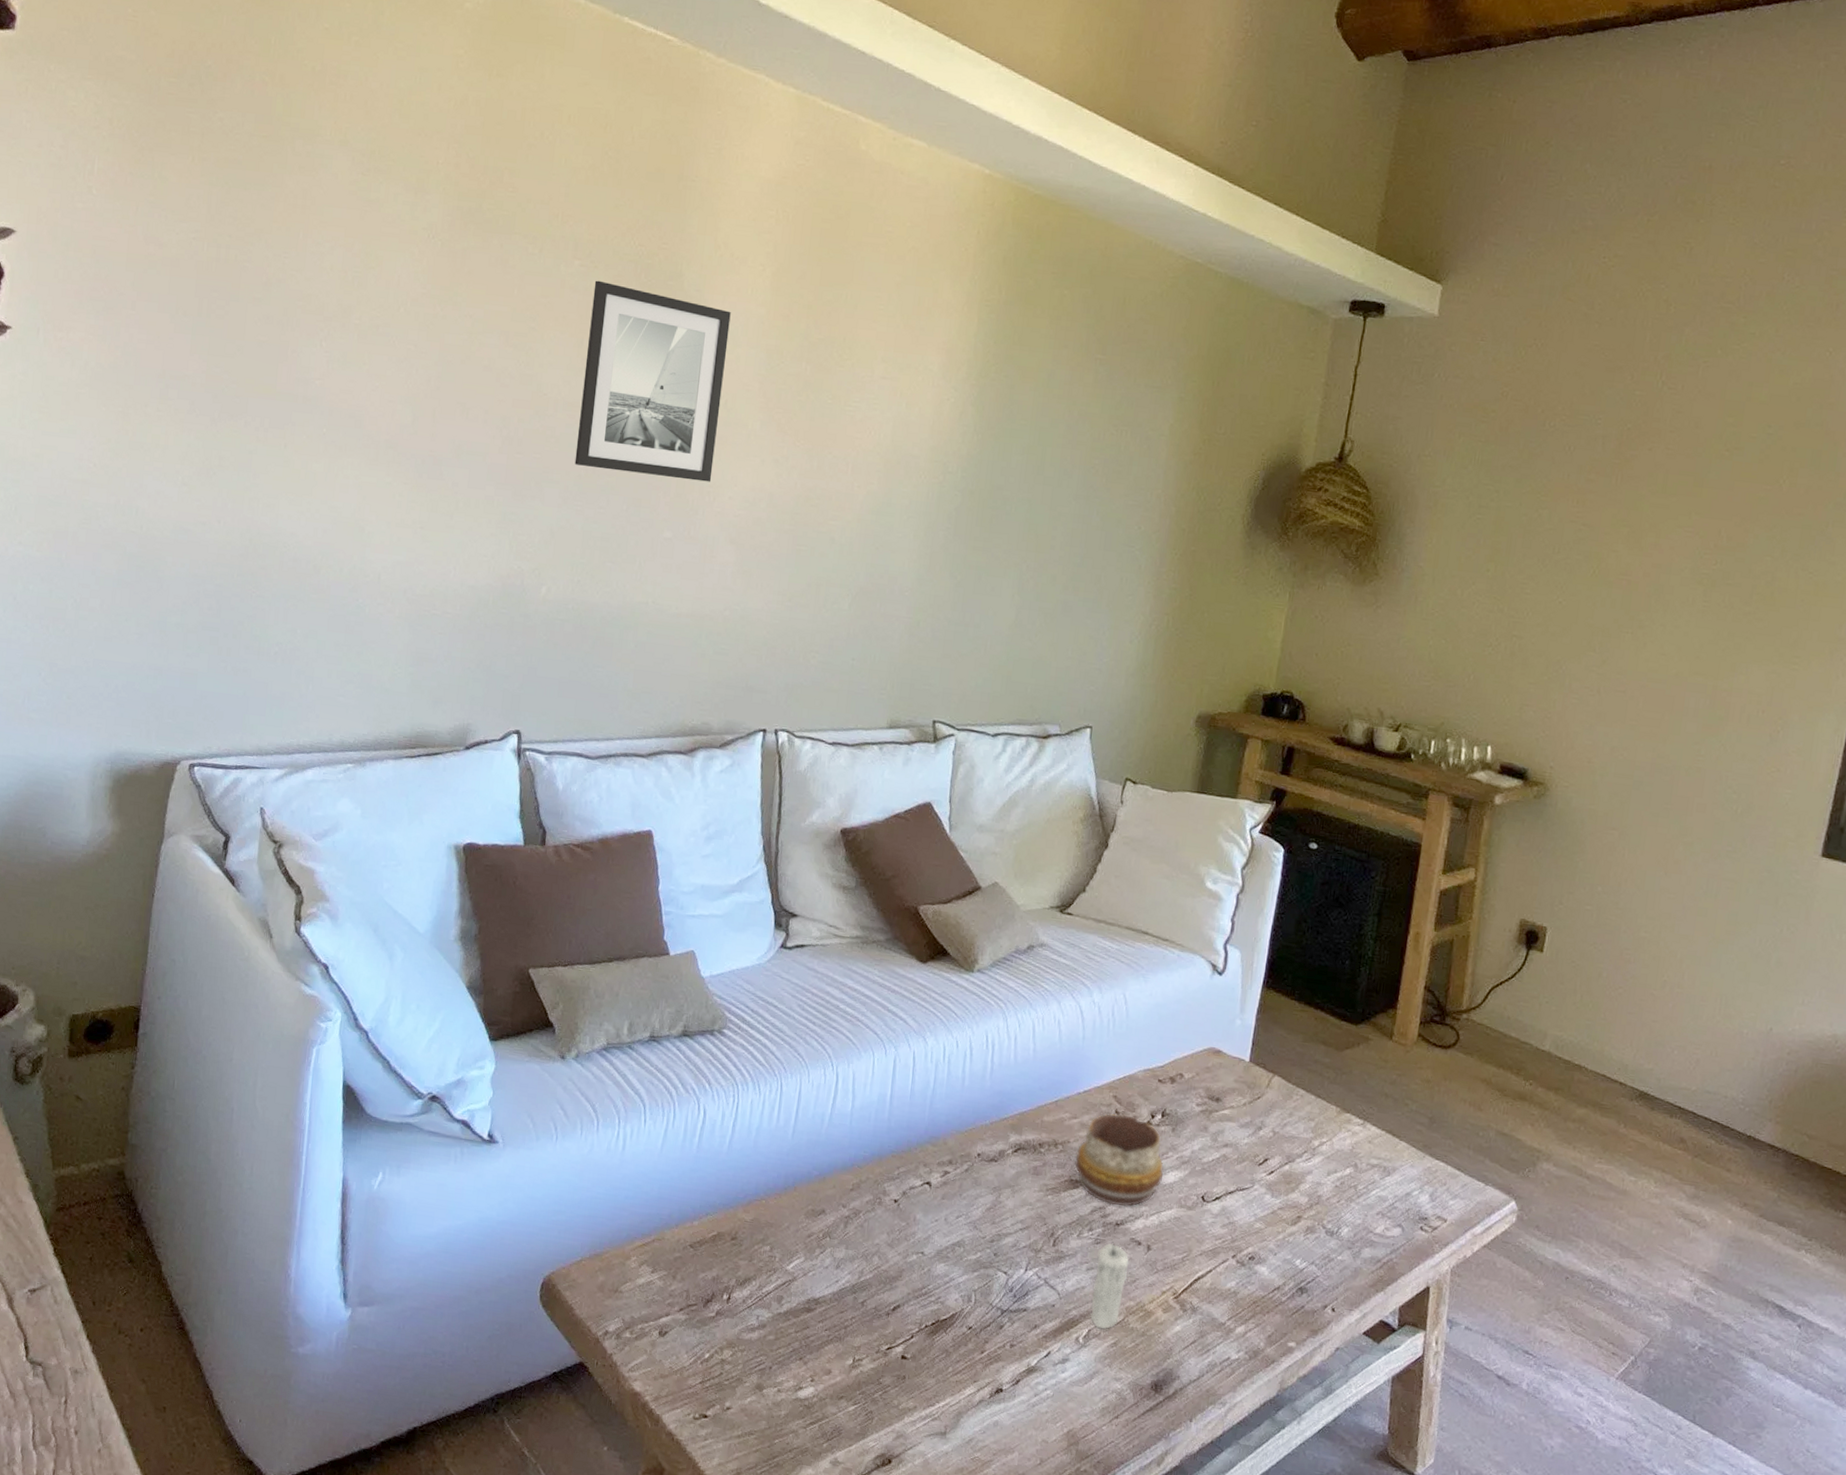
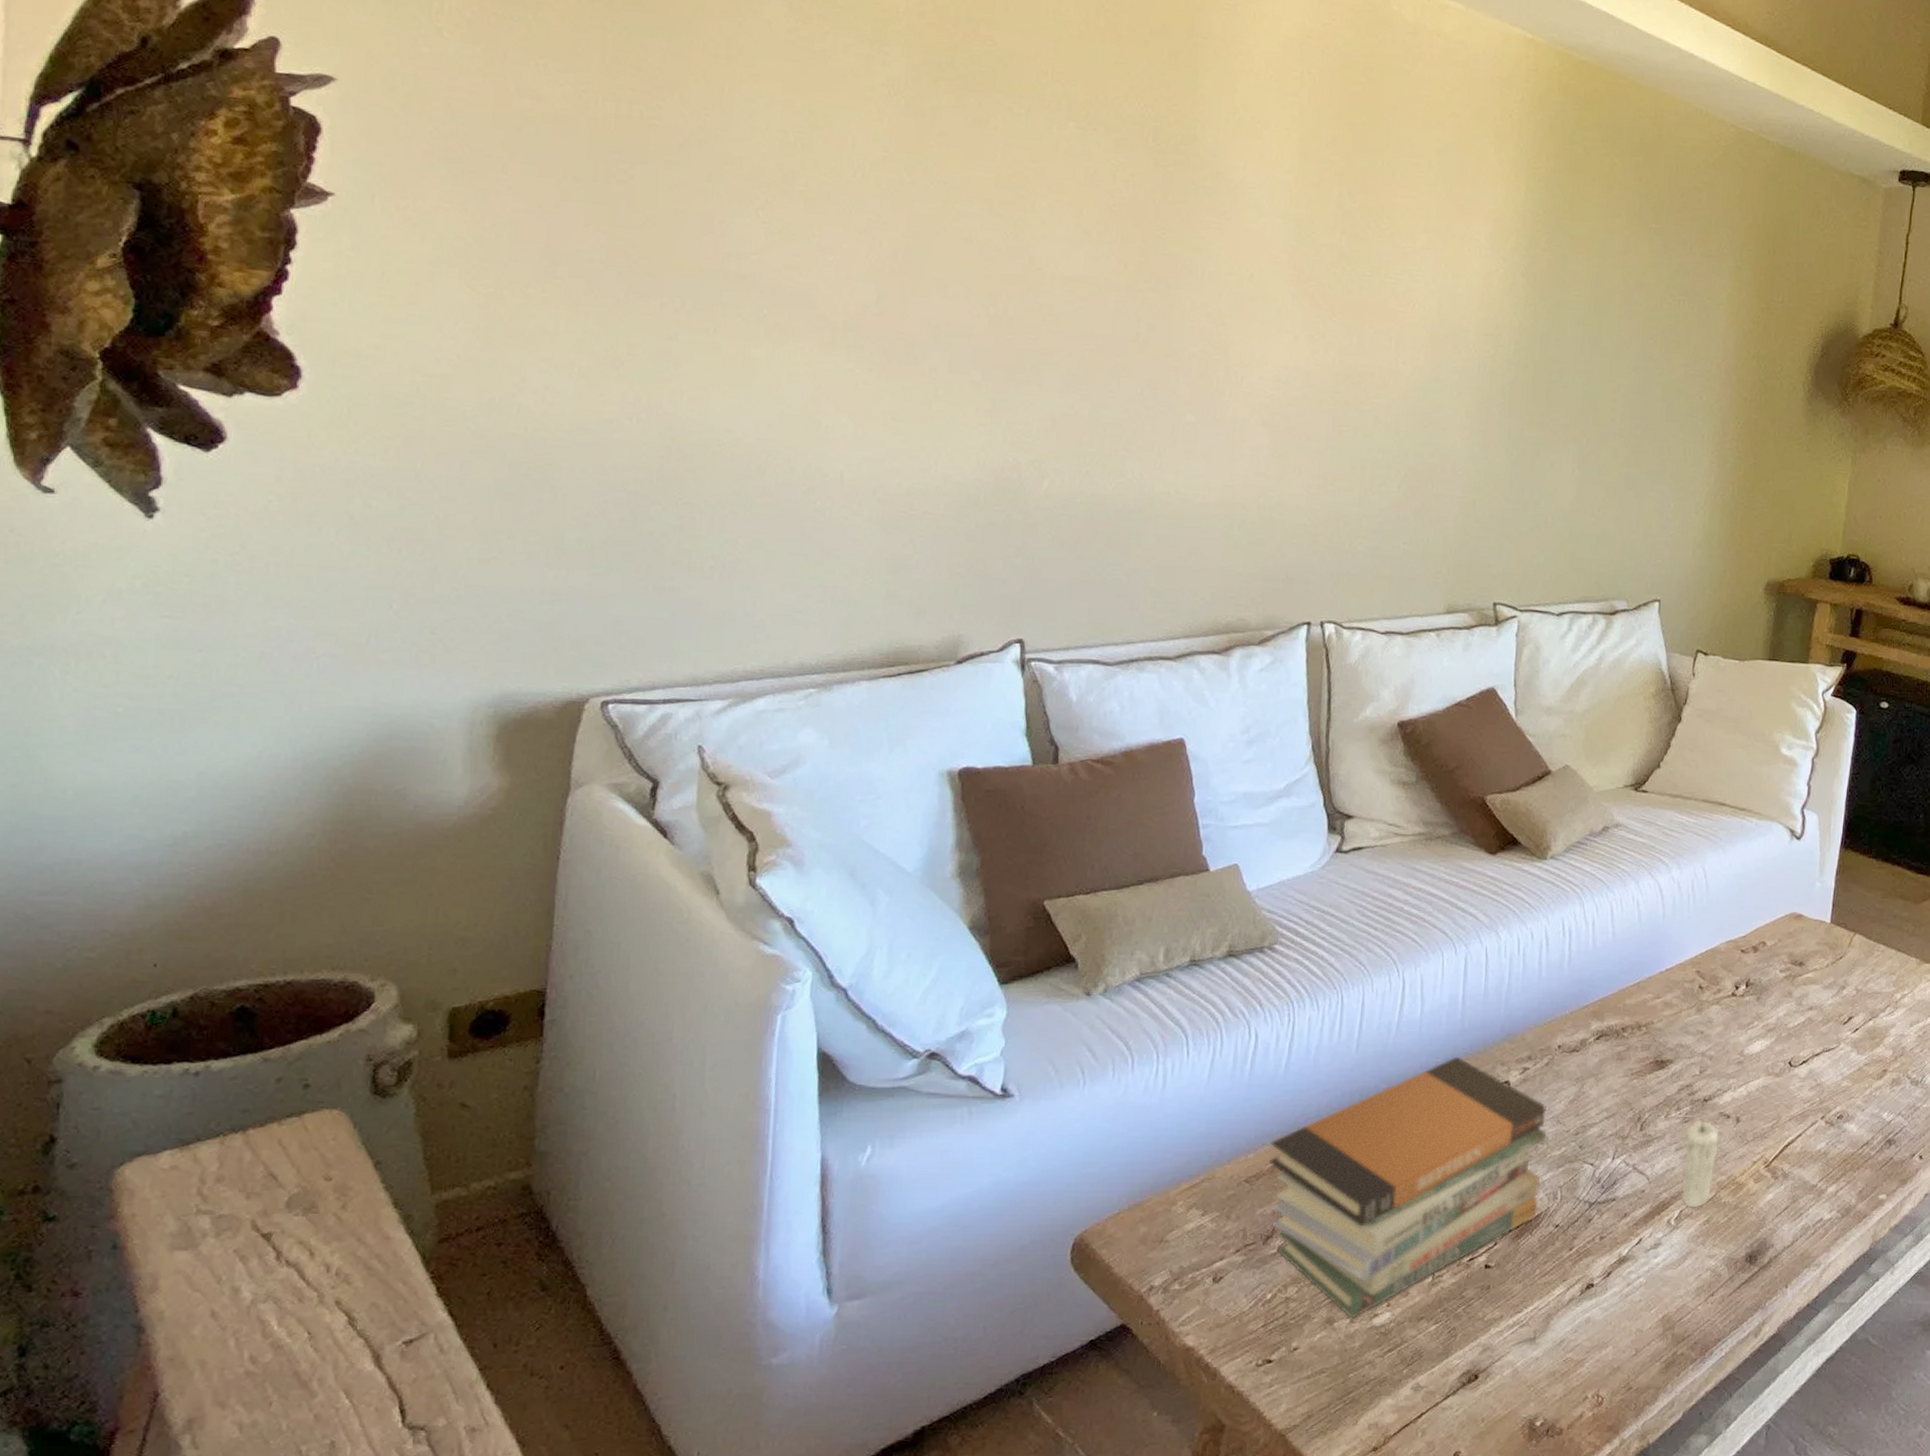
wall art: present [574,280,731,482] -> none [1077,144,1254,361]
book stack: none [712,1152,965,1388] -> present [1269,1056,1547,1319]
decorative bowl: present [1074,1113,1164,1207] -> none [1659,989,1750,1082]

